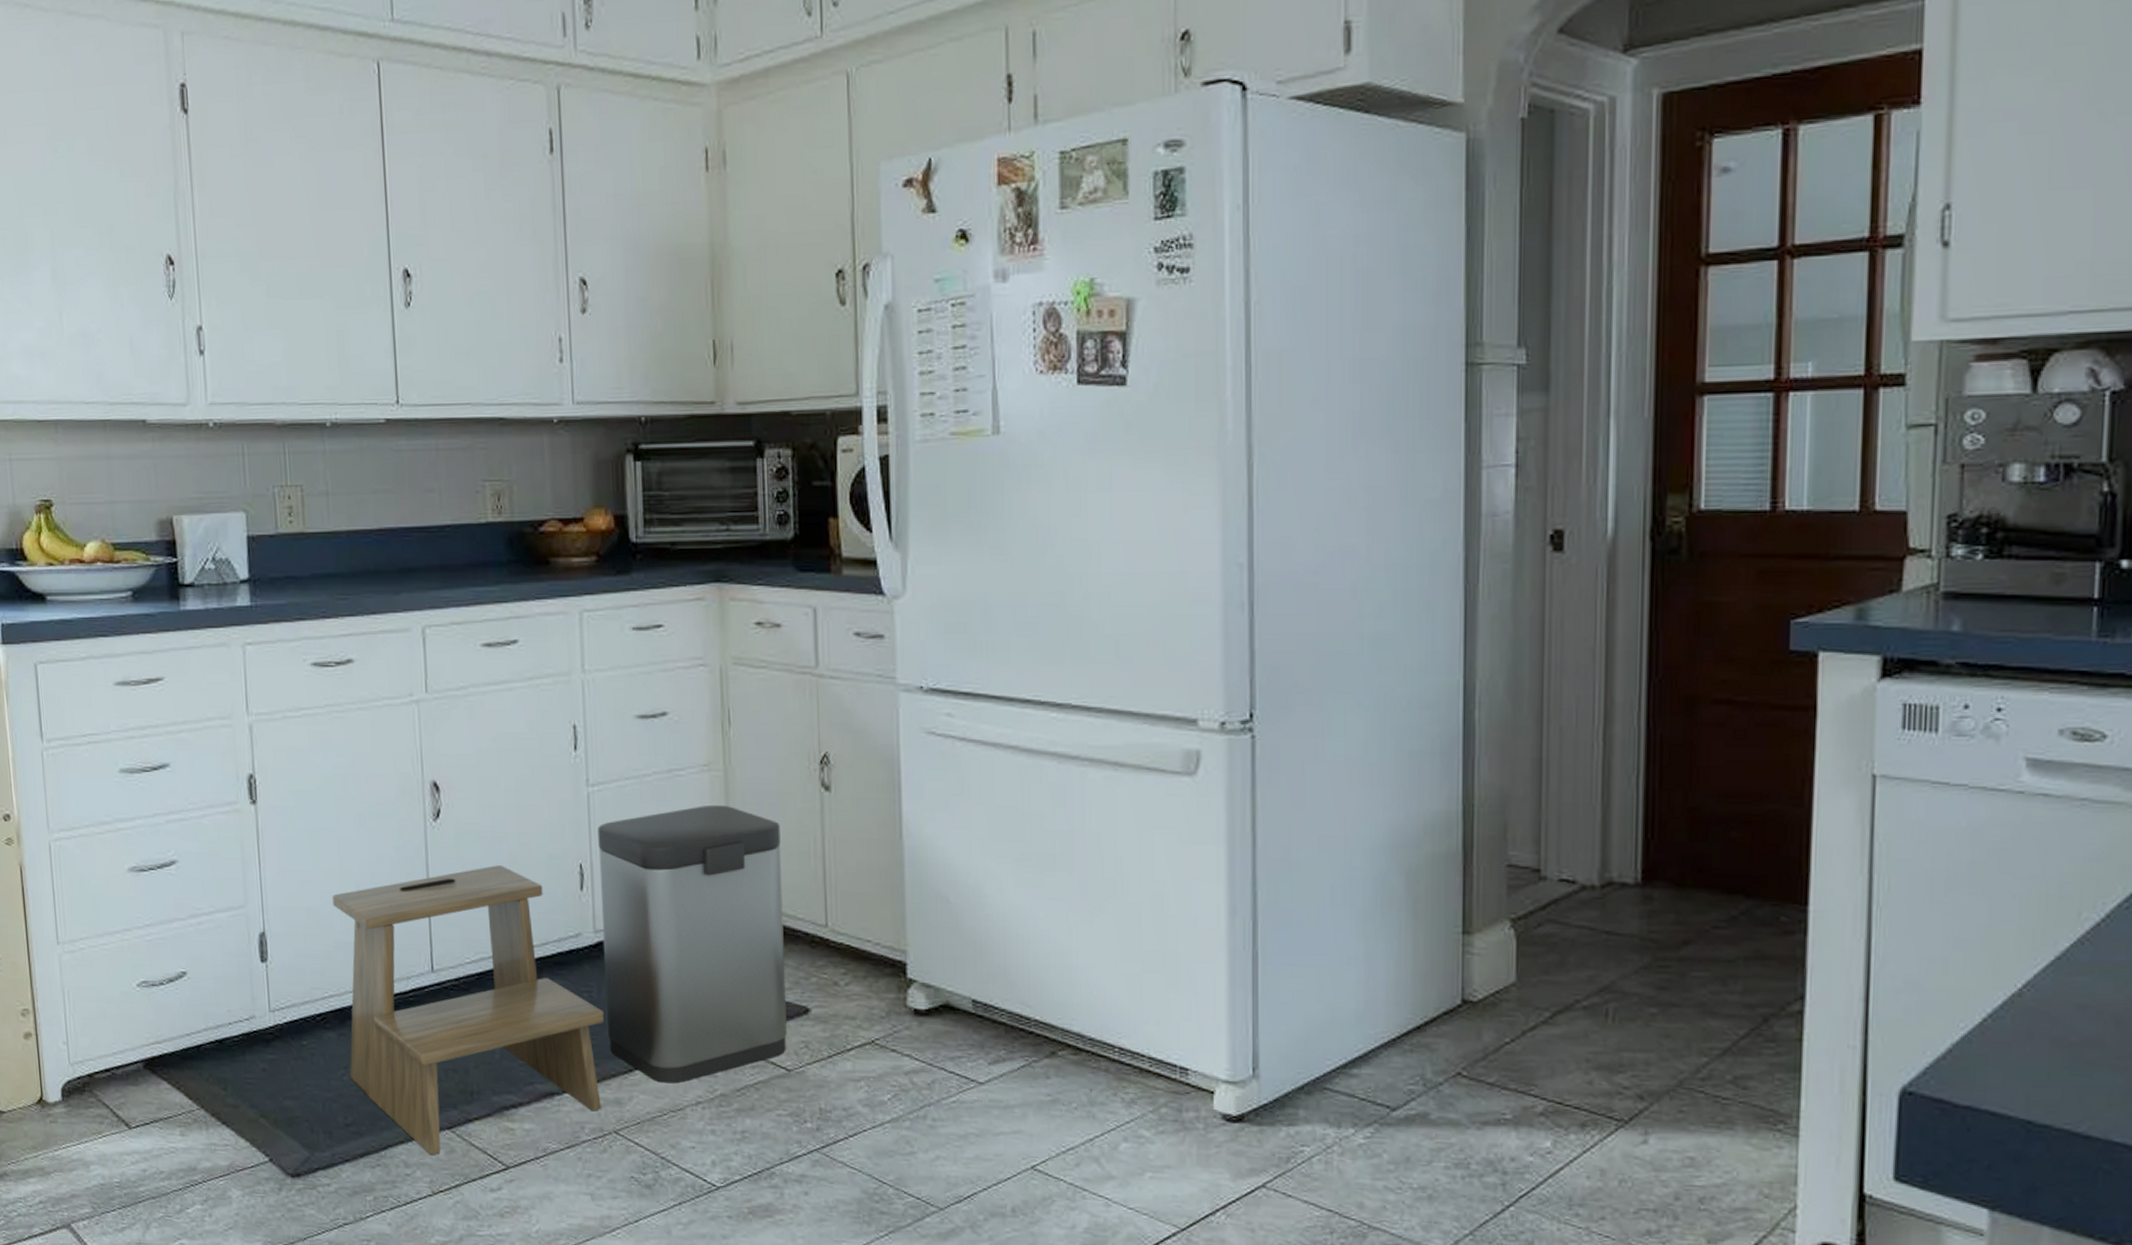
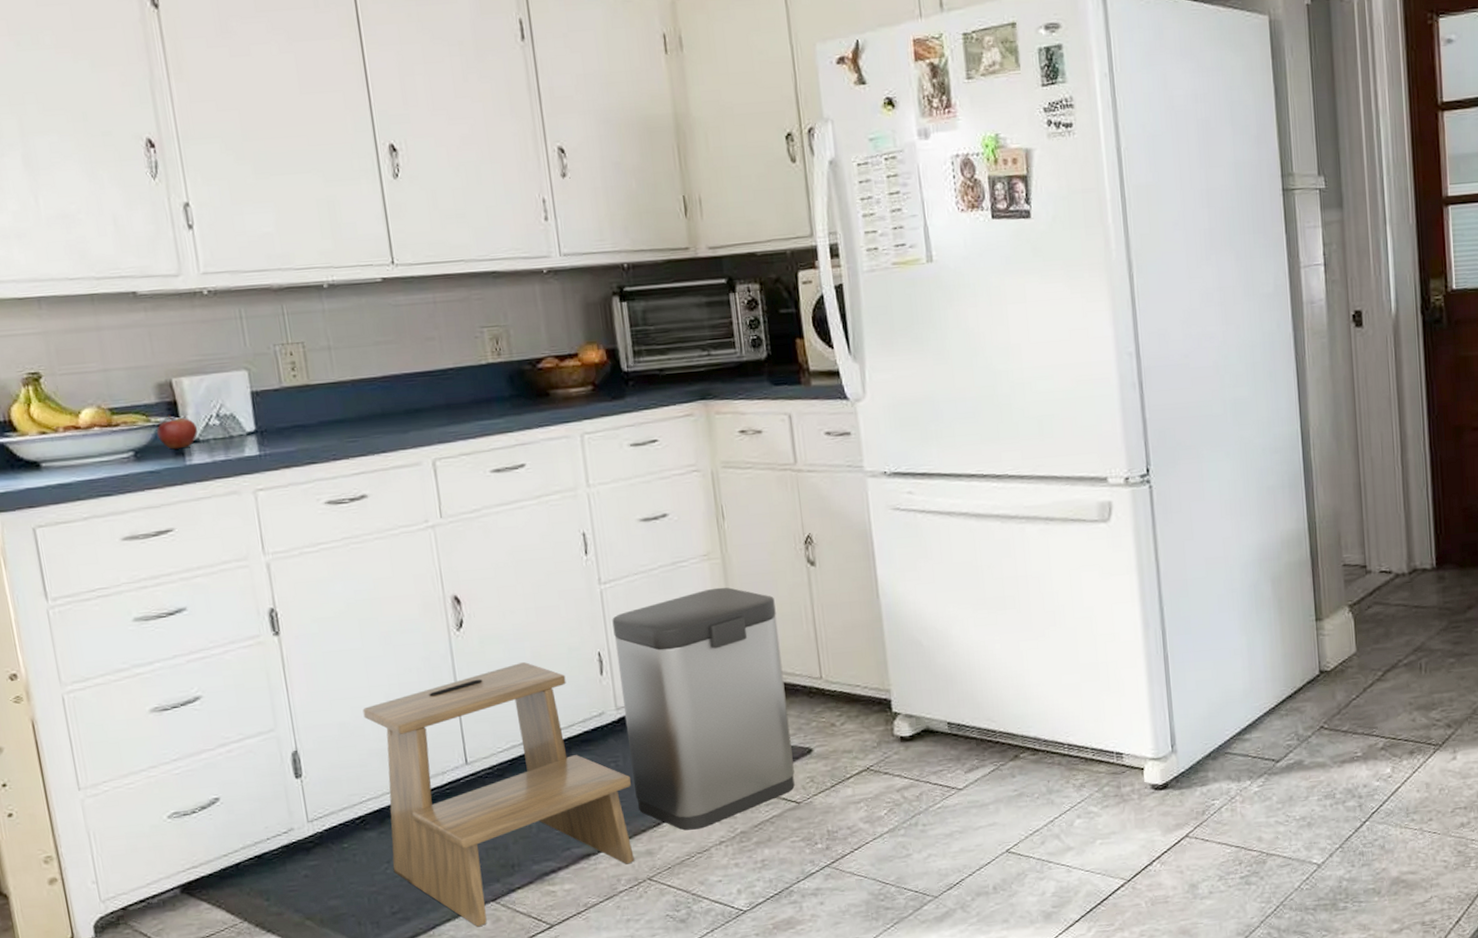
apple: none [154,554,194,592] -> present [156,414,198,450]

